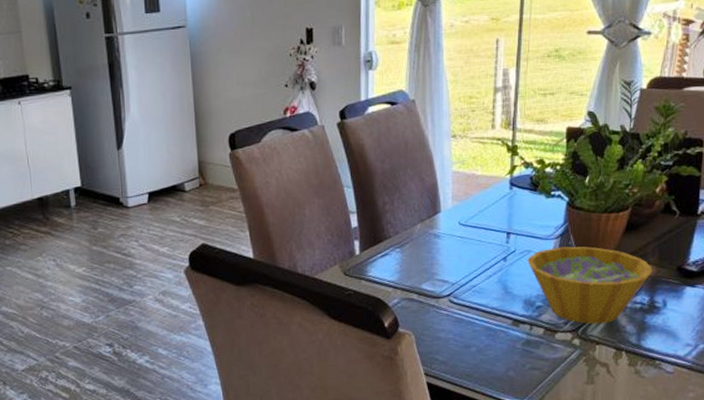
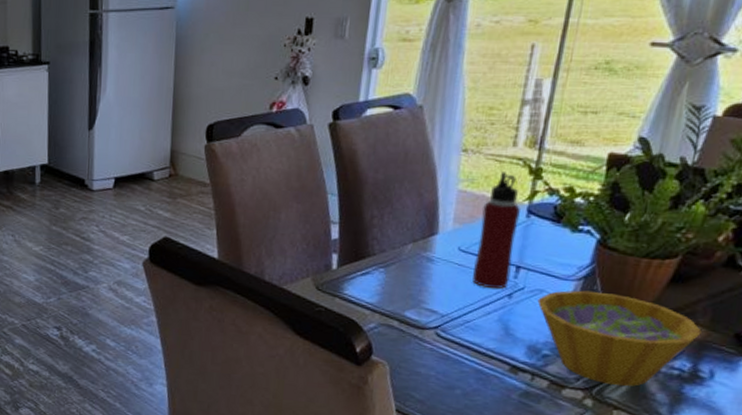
water bottle: none [473,152,504,255] -> present [472,172,520,289]

